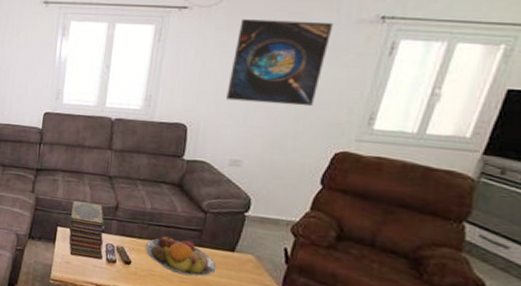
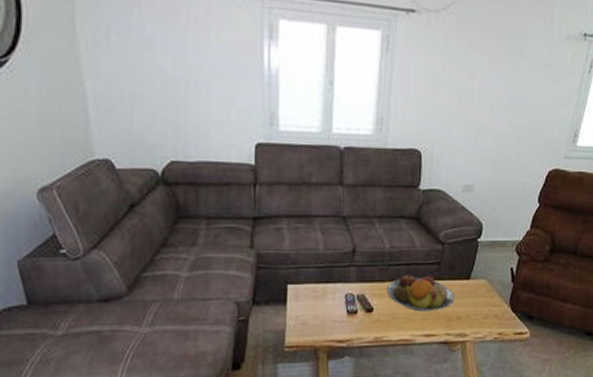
book stack: present [68,200,105,260] -> none [301,250,343,314]
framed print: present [226,19,333,107] -> none [457,29,547,126]

